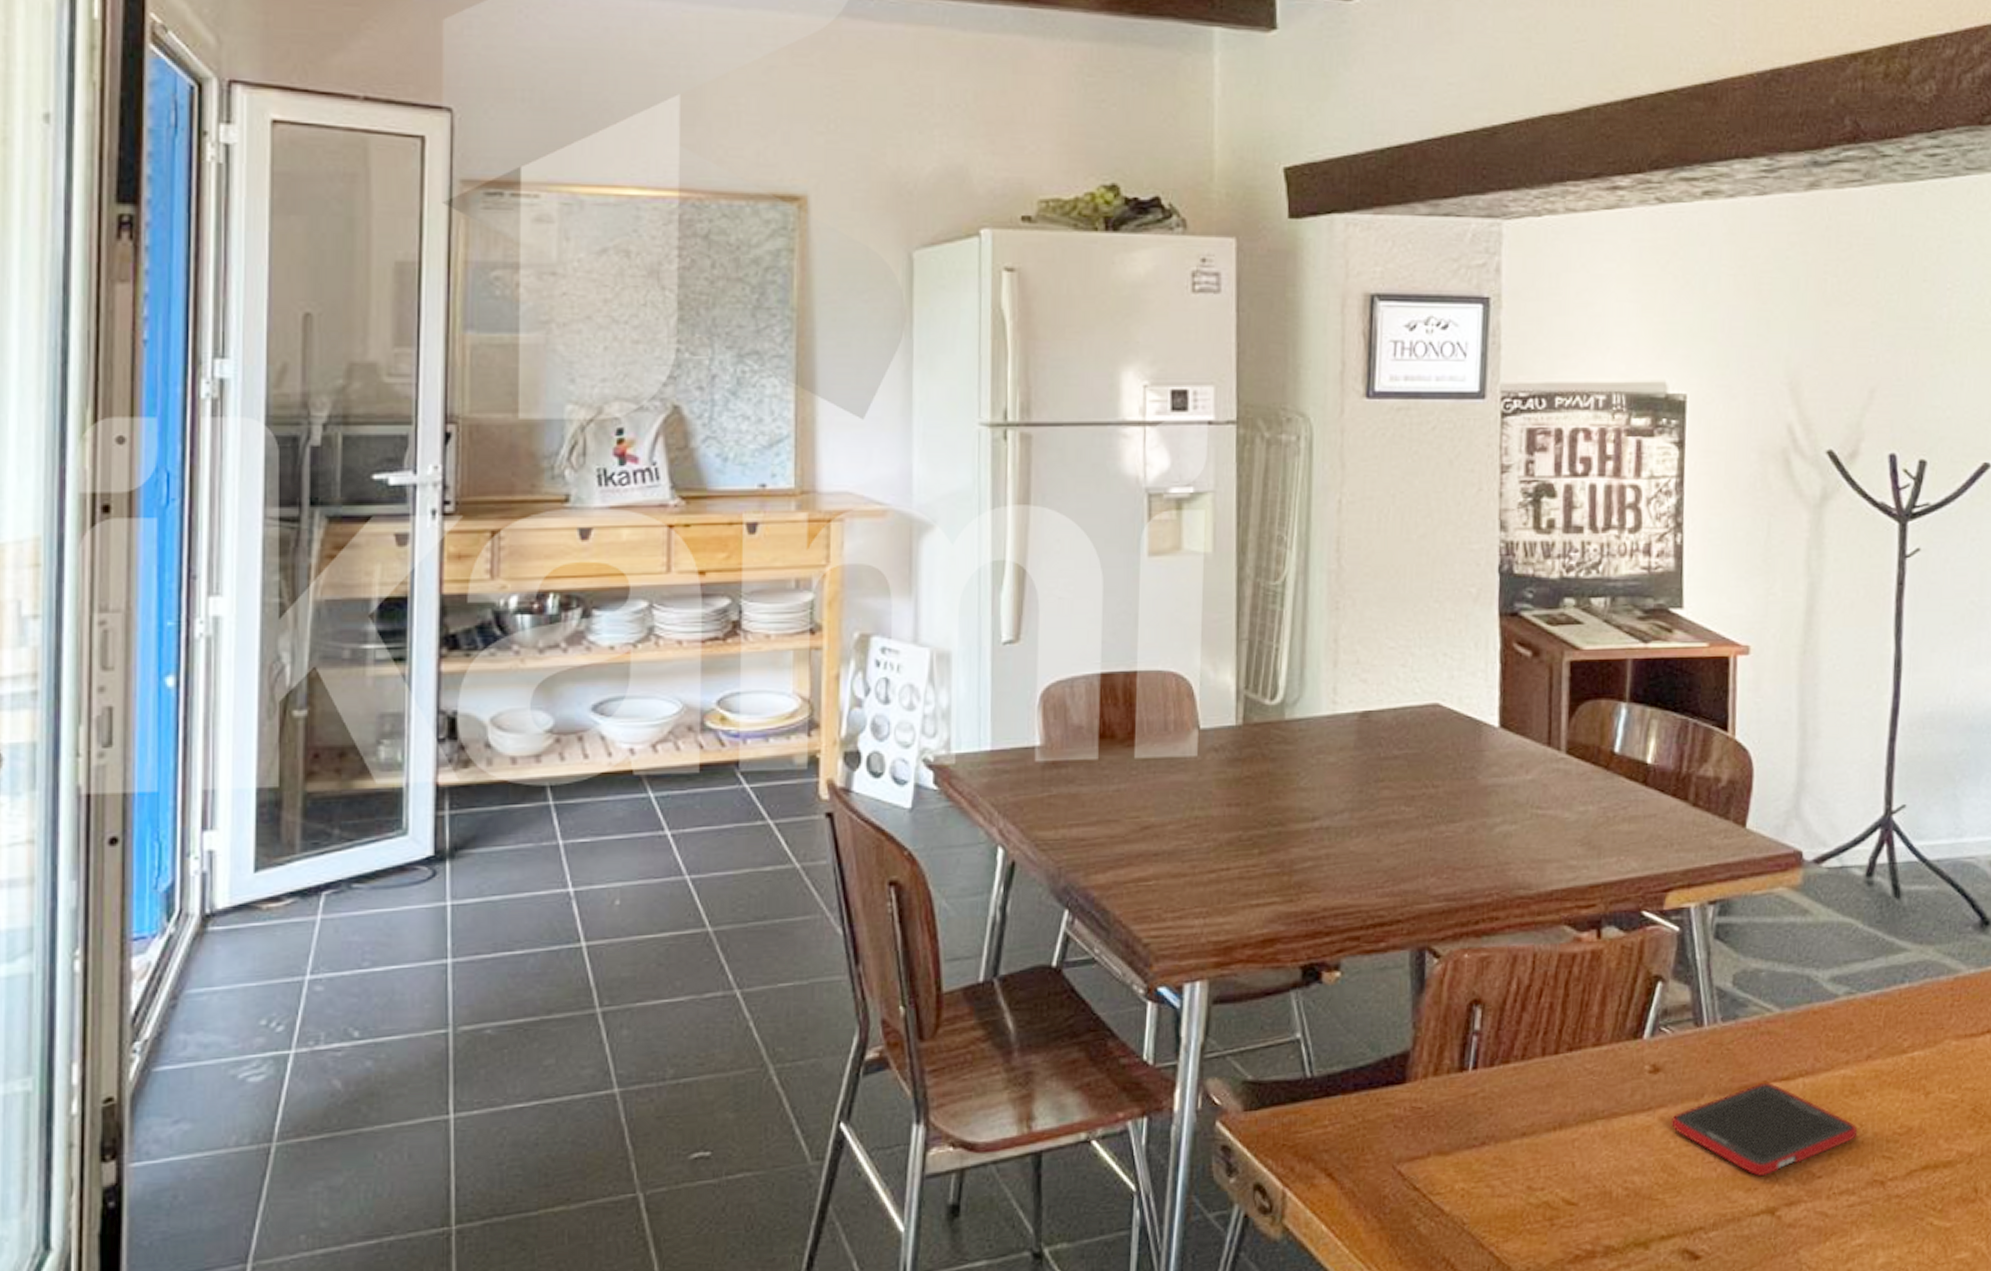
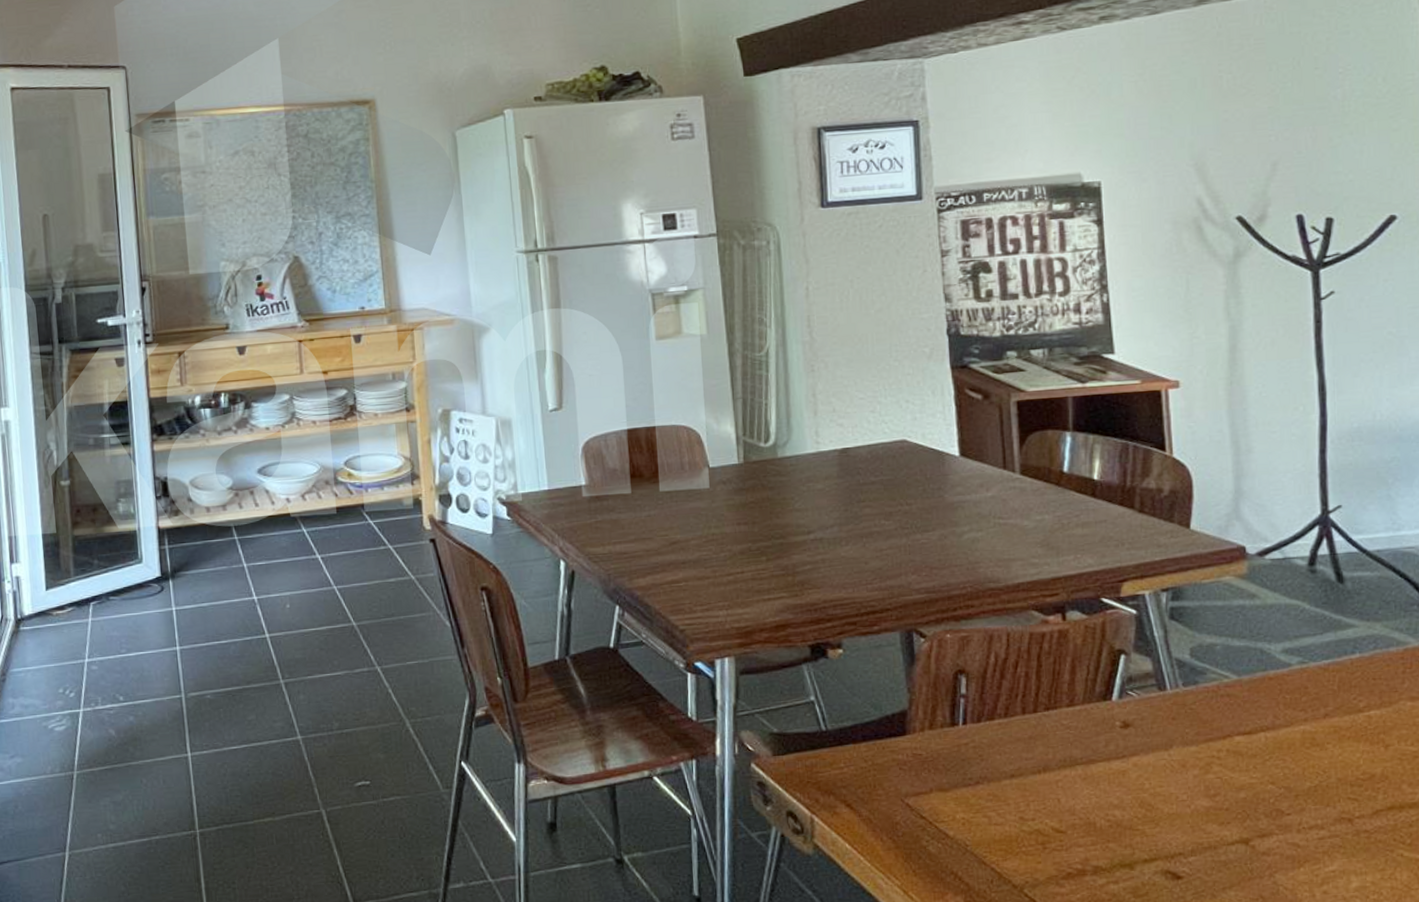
cell phone: present [1672,1083,1858,1176] -> none [1145,736,1322,812]

